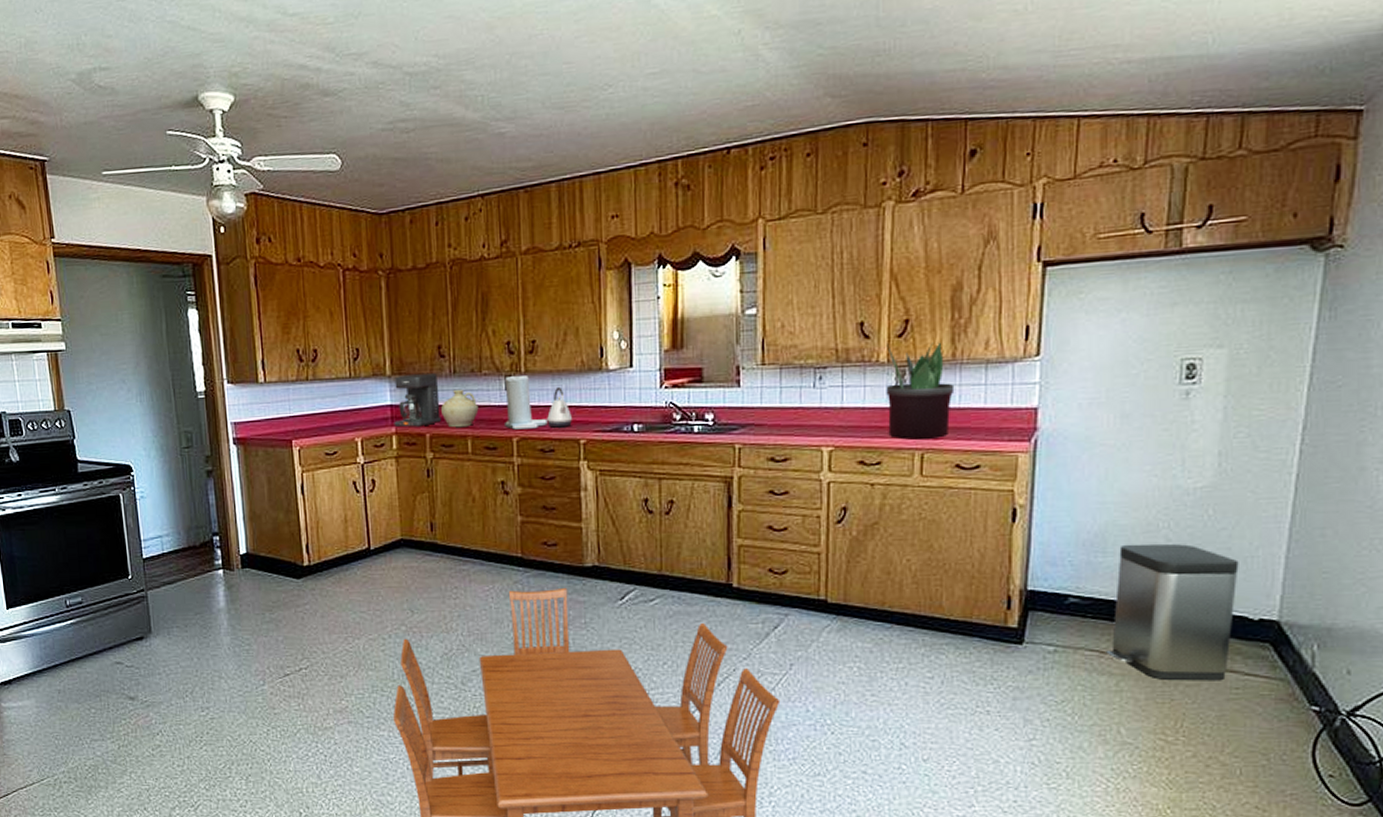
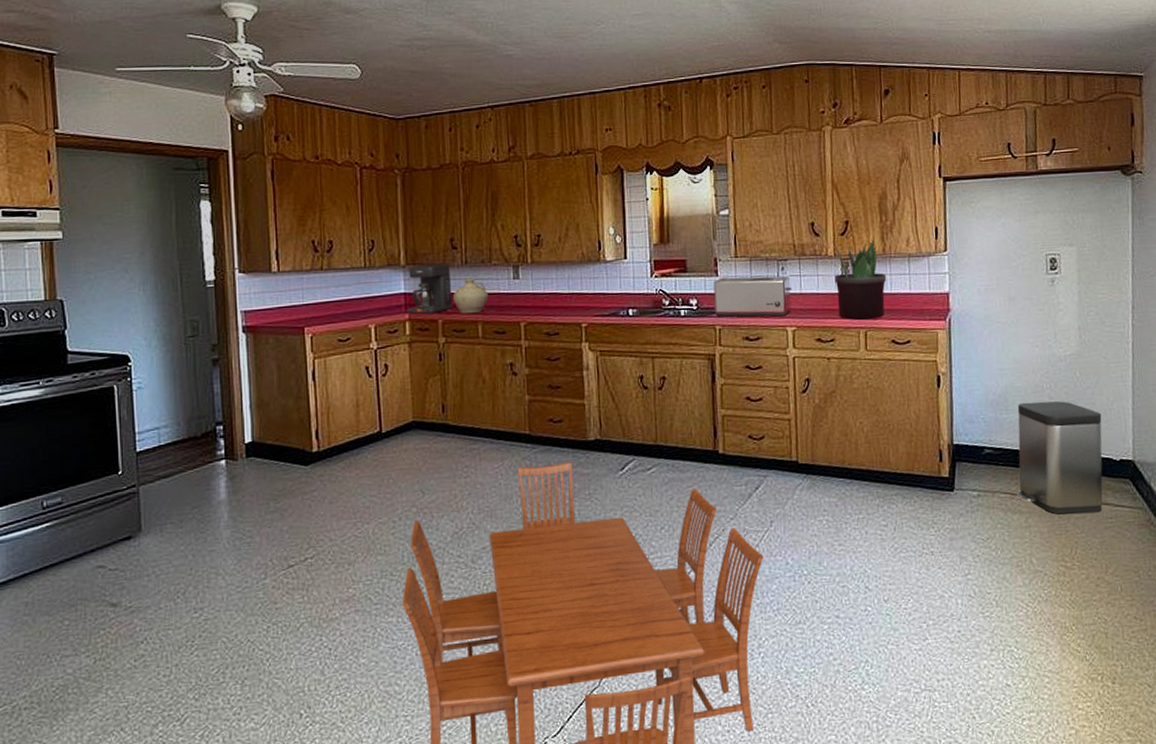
paper towel: present [504,376,547,430] -> none [512,266,552,315]
kettle: present [547,386,573,428] -> none [552,275,575,313]
toaster: none [734,387,830,435] -> present [713,276,792,317]

